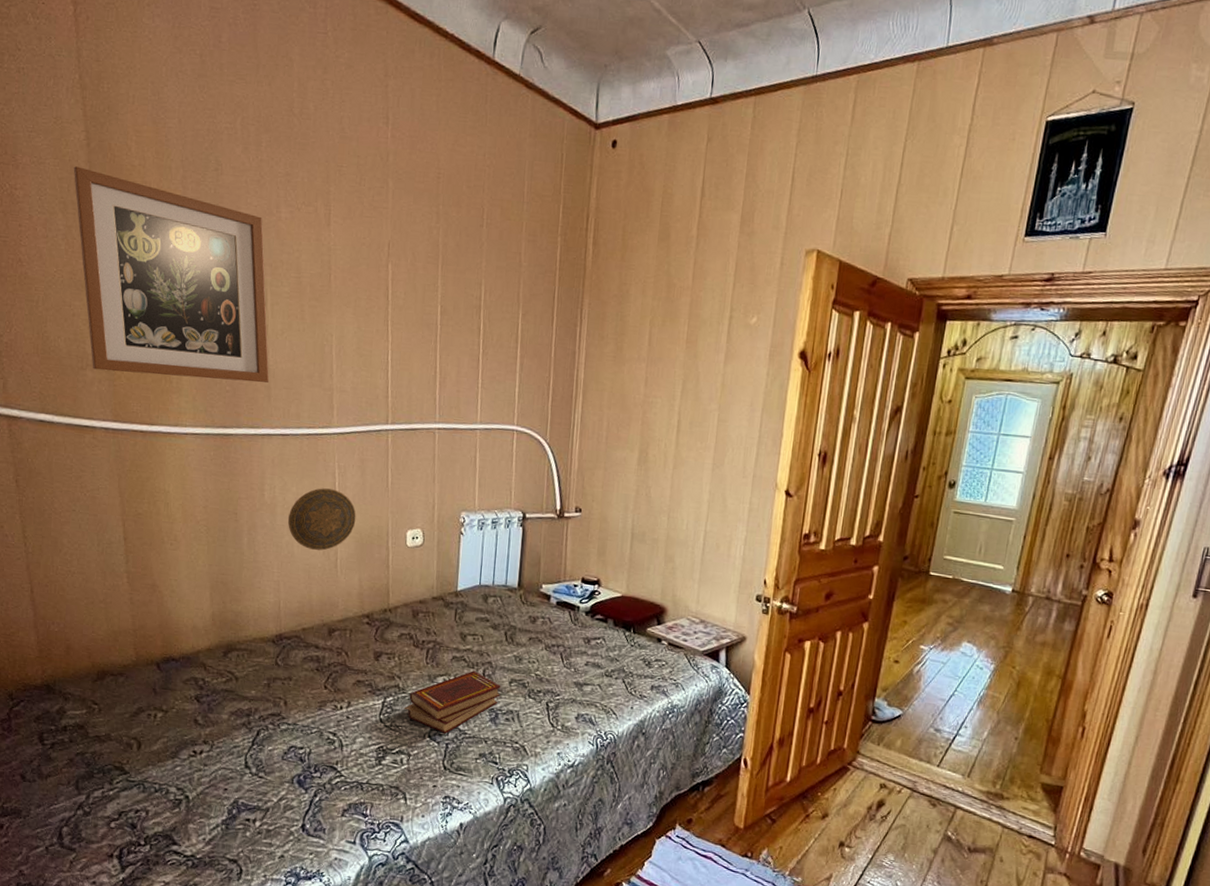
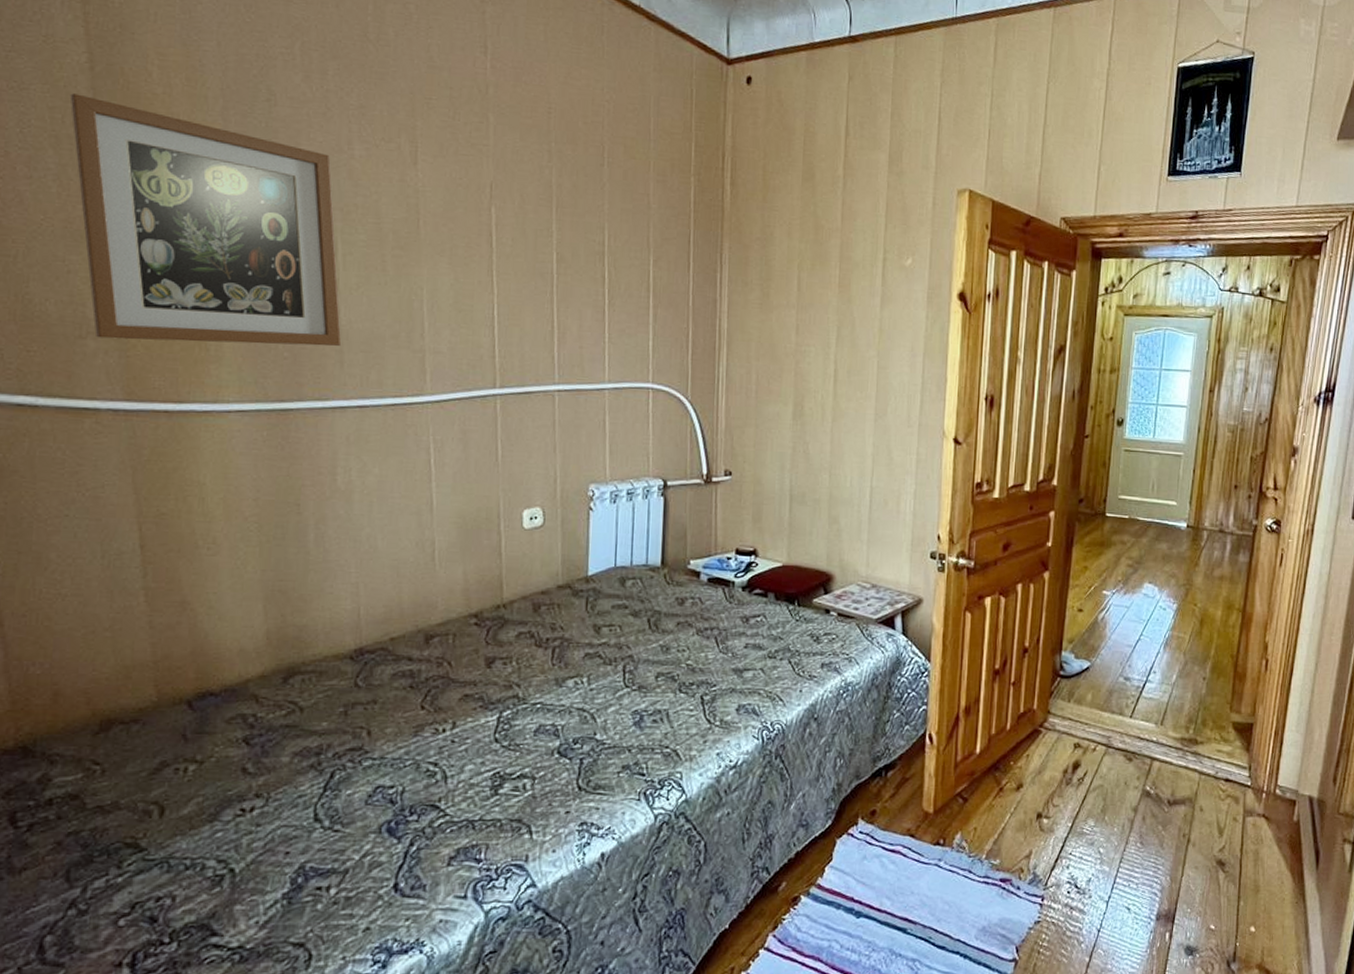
decorative plate: present [288,488,356,551] -> none [369,467,458,542]
book set: present [404,671,501,734] -> none [525,668,646,747]

